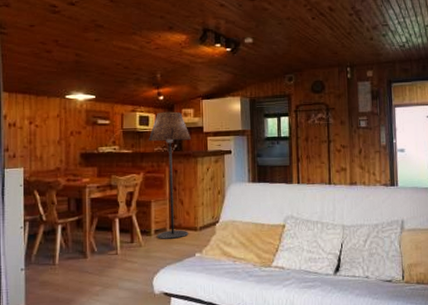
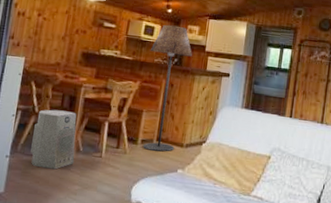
air purifier: none [45,214,91,275] -> present [30,109,77,170]

